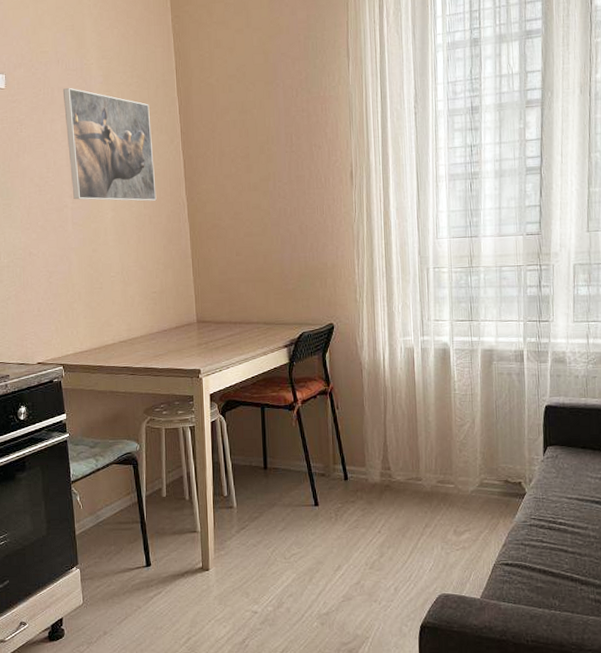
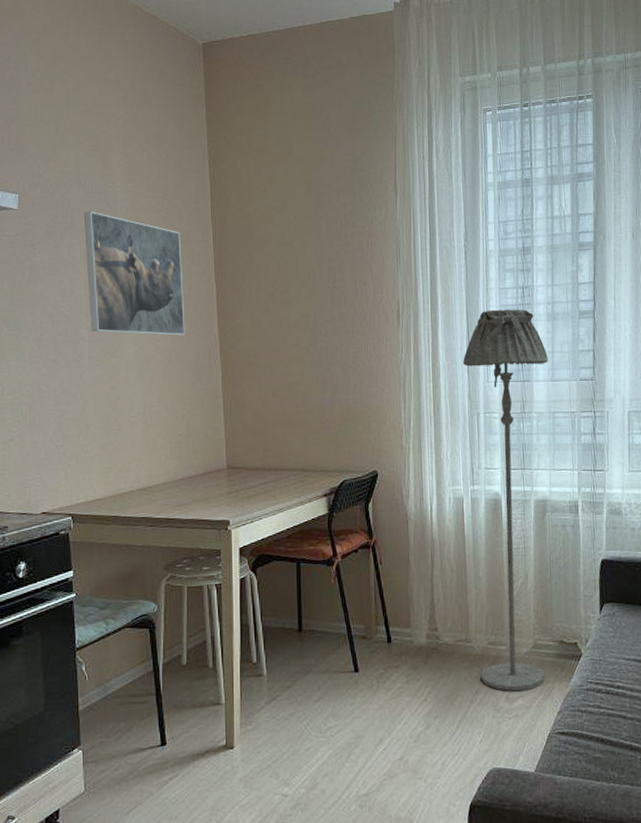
floor lamp: none [413,167,495,525] -> present [463,309,548,691]

